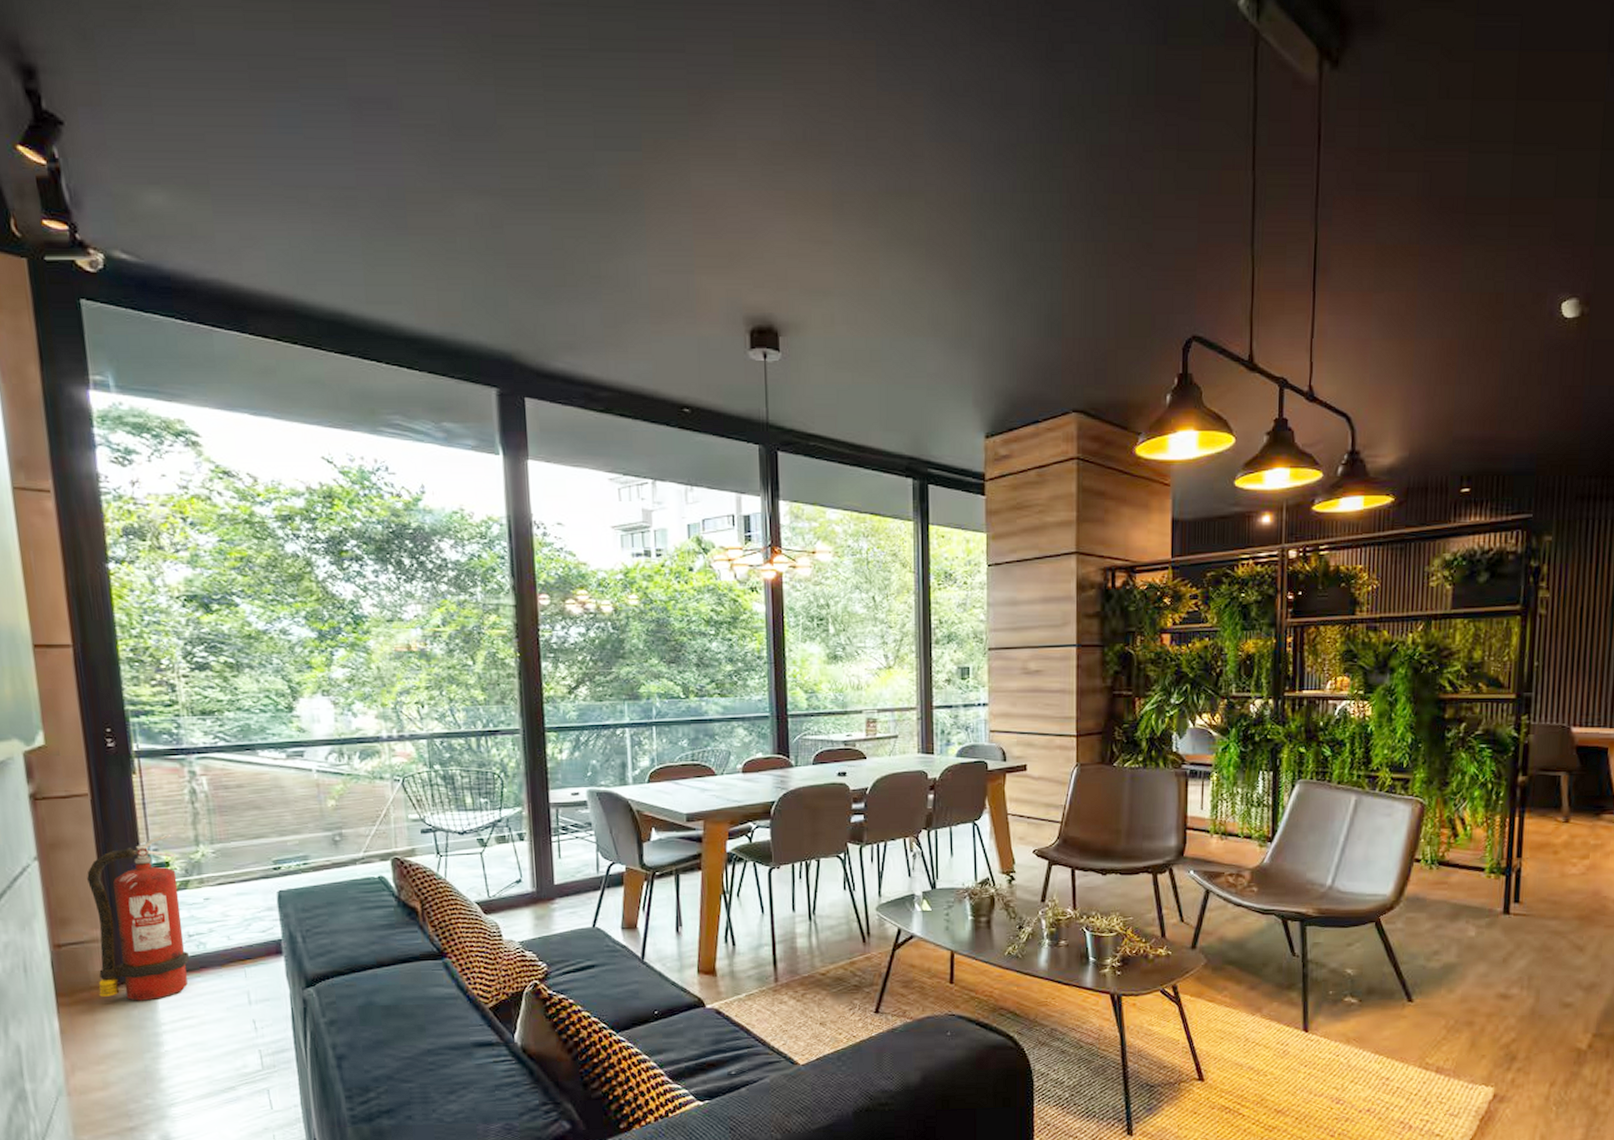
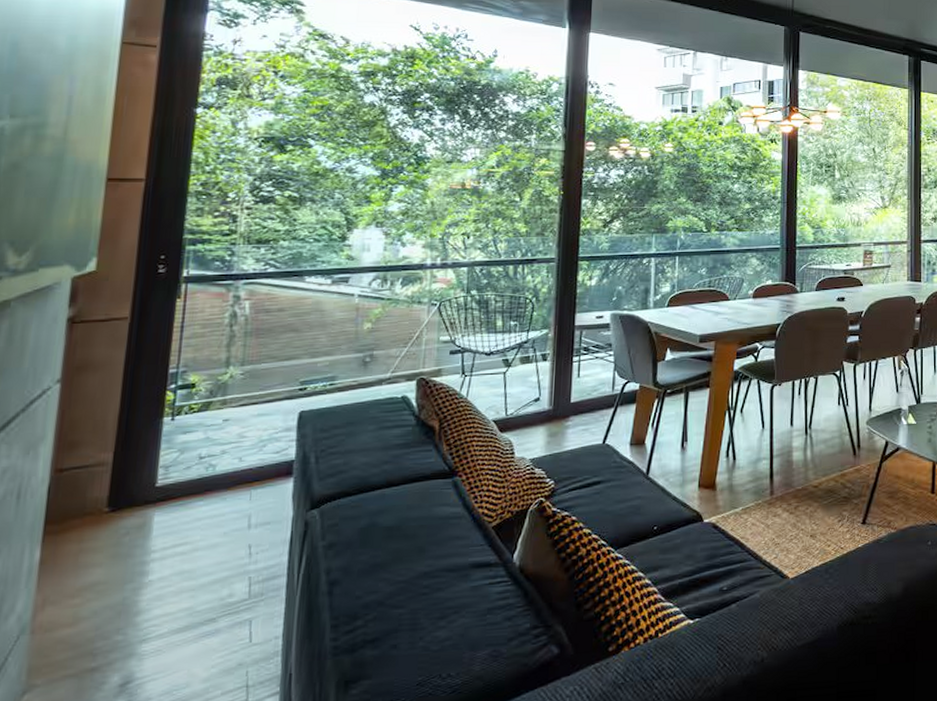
fire extinguisher: present [87,833,189,1001] -> none [92,356,204,528]

